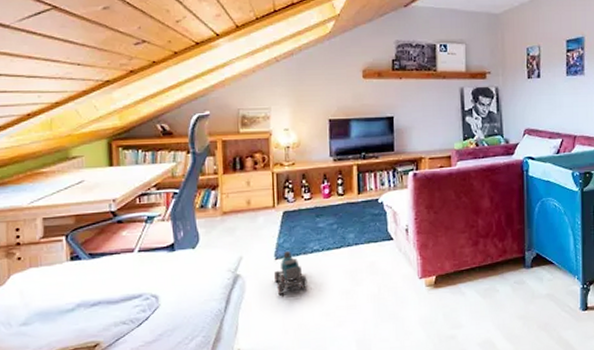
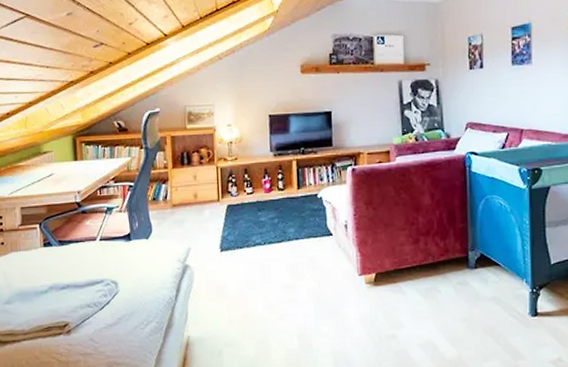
toy train: present [274,251,308,294] -> none [220,244,251,285]

